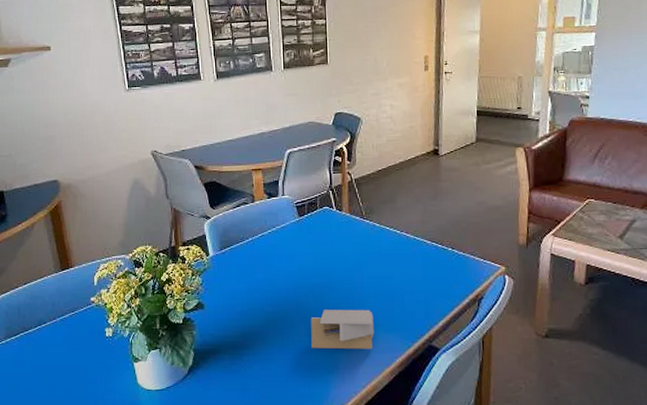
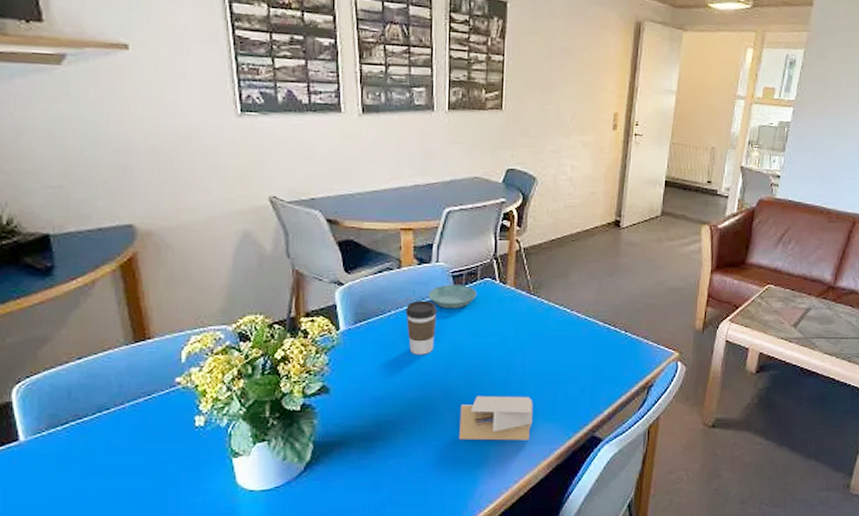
coffee cup: none [260,228,286,275] -> present [405,300,437,355]
saucer: none [278,214,318,234] -> present [428,285,477,308]

